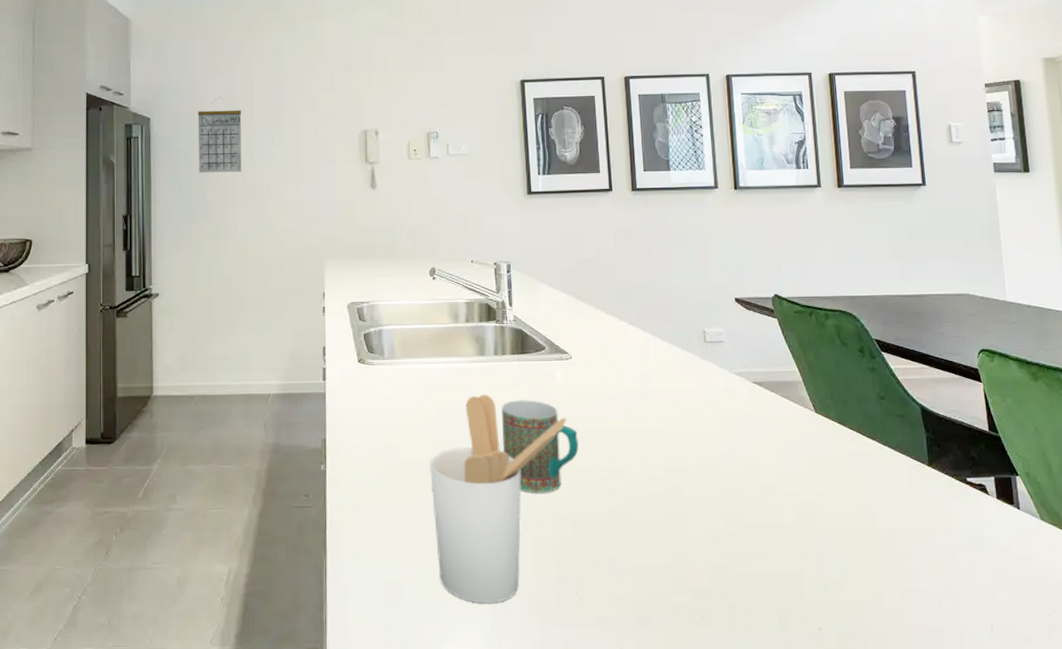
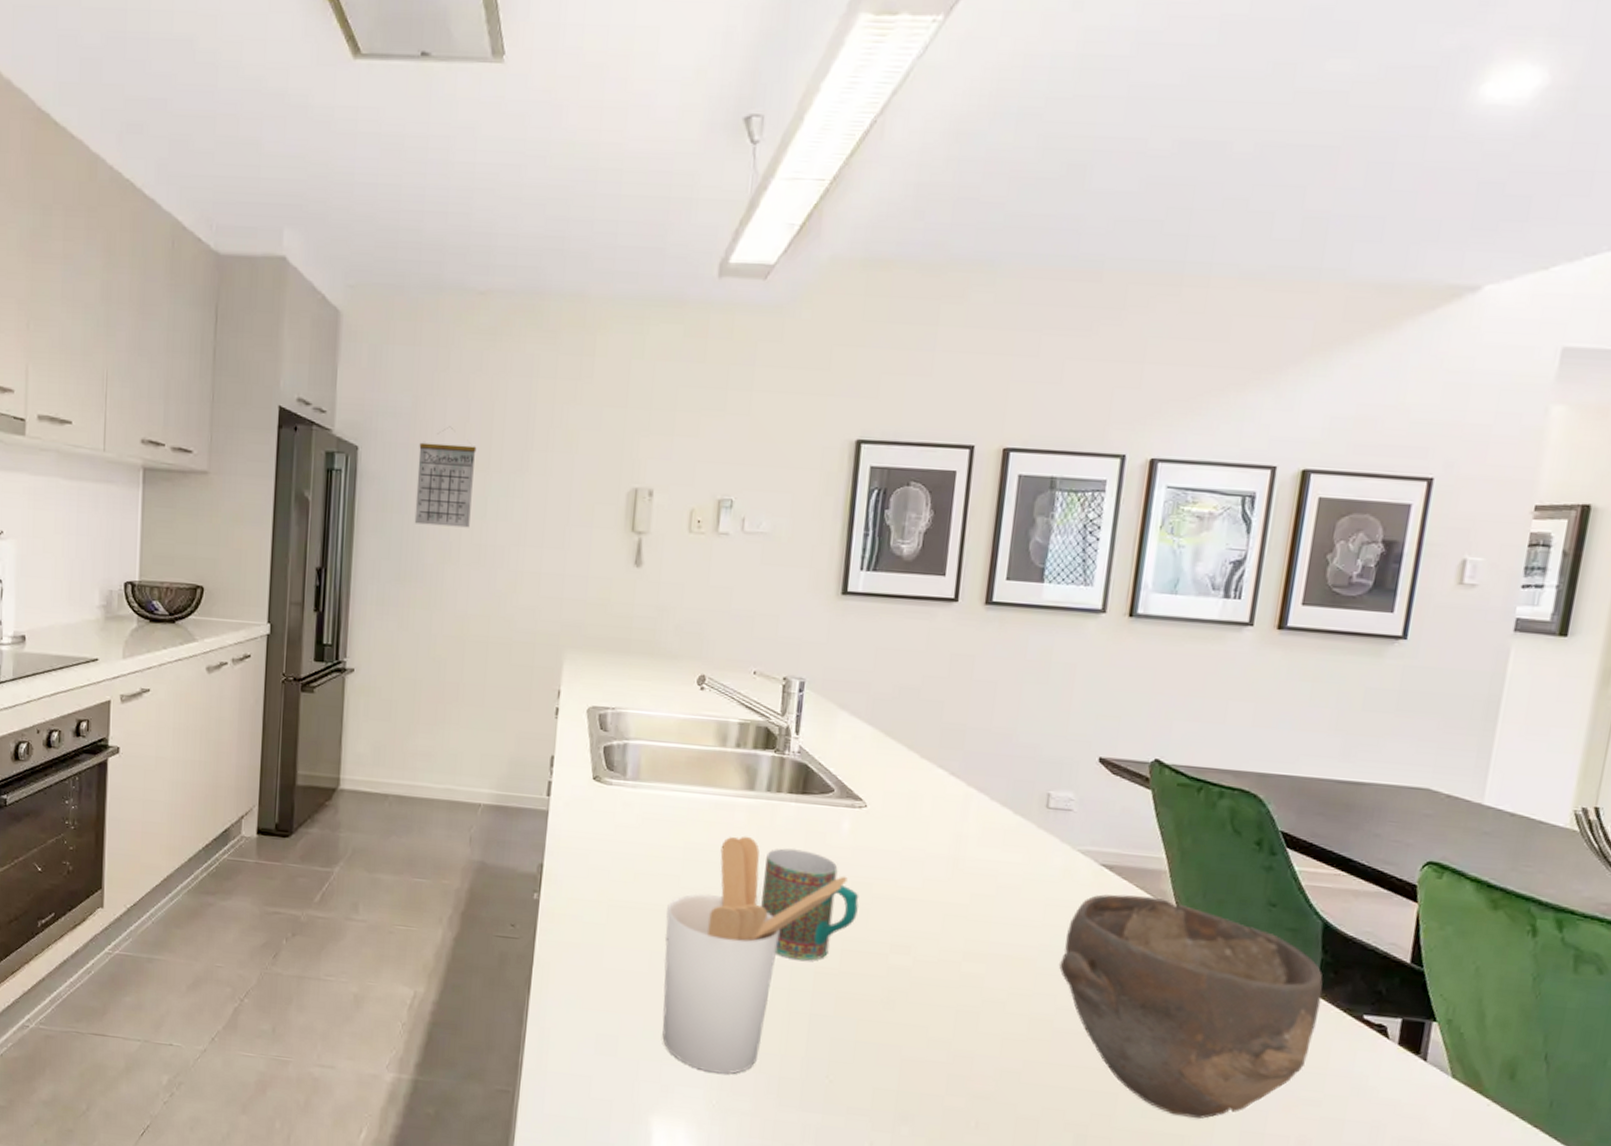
bowl: none [737,403,935,584] -> present [1058,894,1323,1119]

